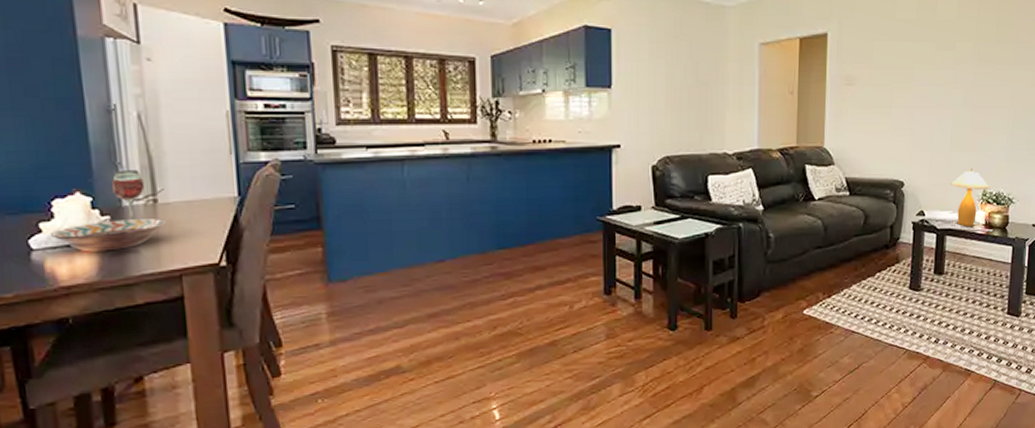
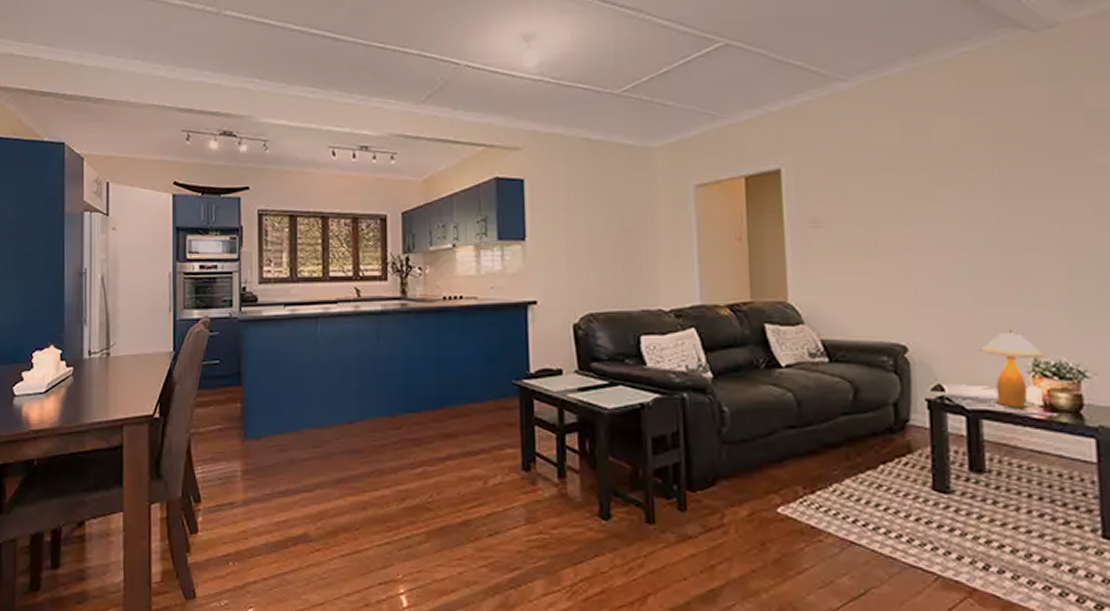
decorative bowl: present [49,219,167,252] -> none [28,371,116,400]
wineglass: present [111,170,145,221] -> none [76,326,101,372]

